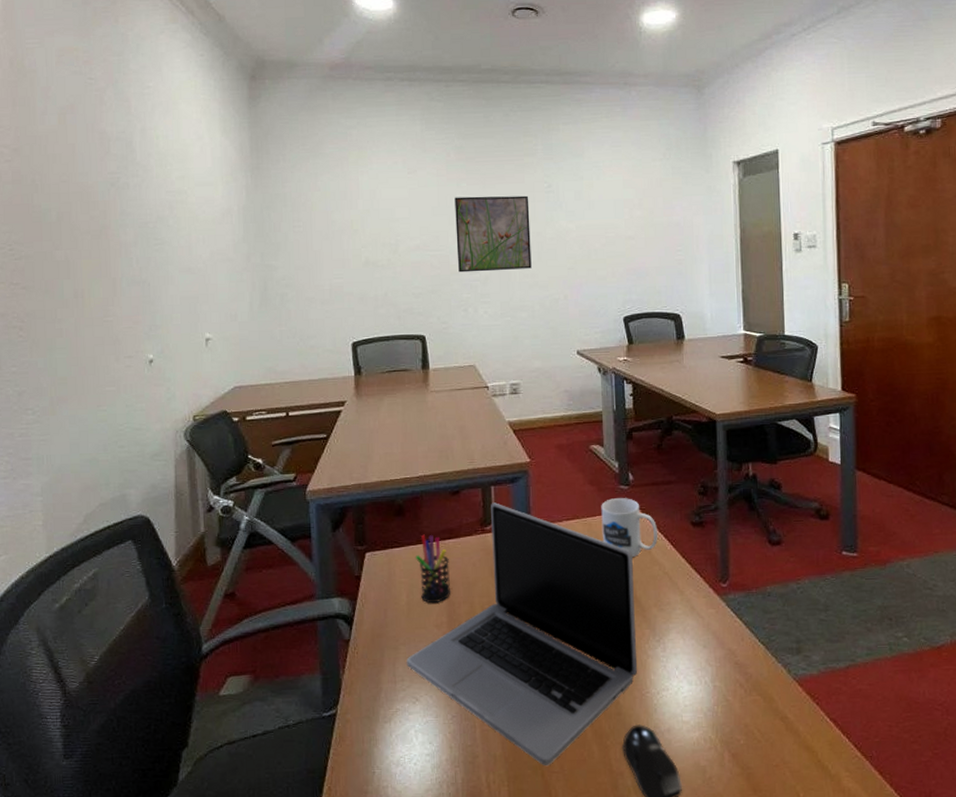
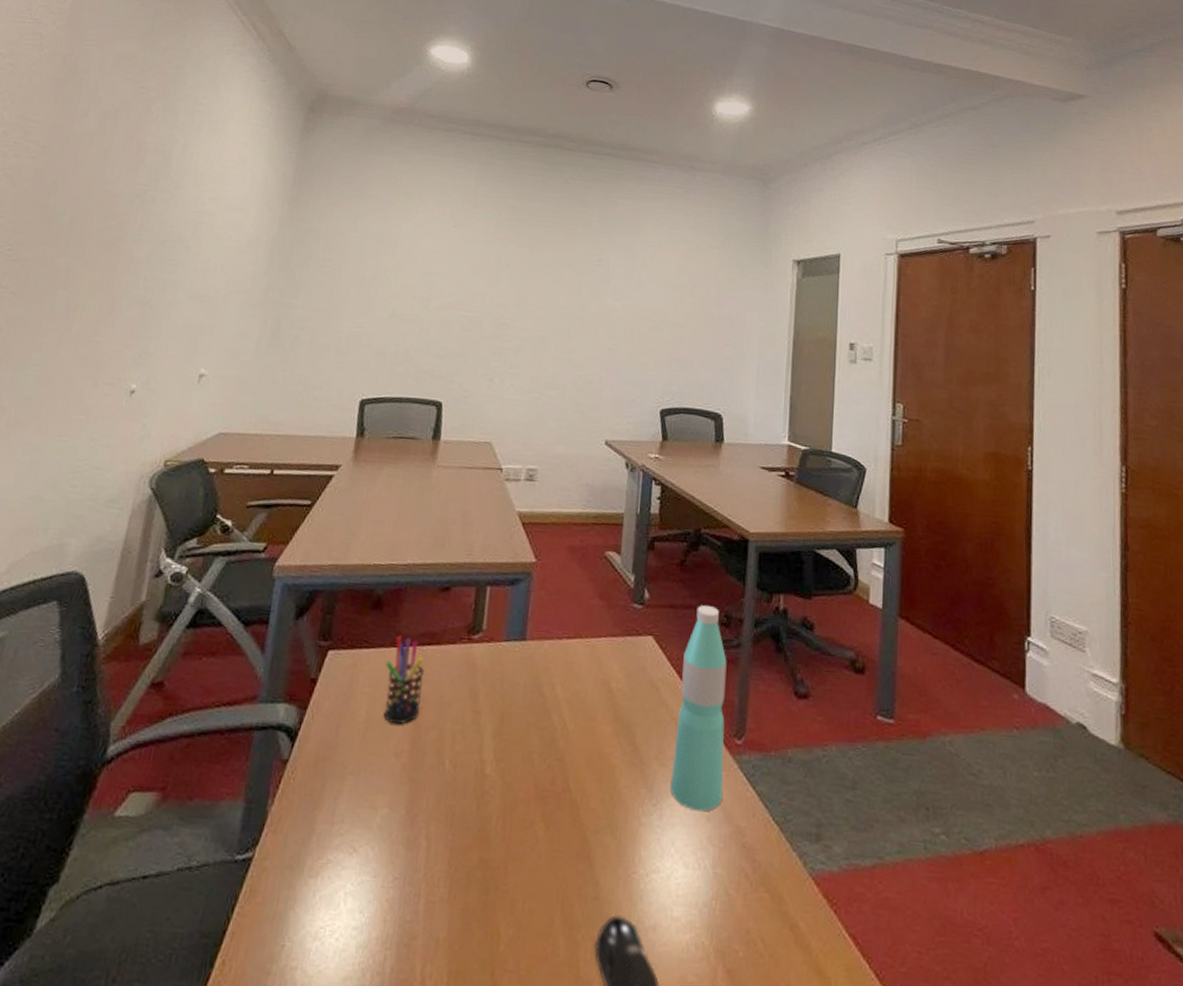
laptop: present [406,502,638,767] -> none [350,606,637,961]
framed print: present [455,195,532,273] -> none [490,258,577,344]
mug: present [601,498,658,558] -> none [605,618,670,695]
water bottle: none [669,480,715,642] -> present [670,605,727,812]

